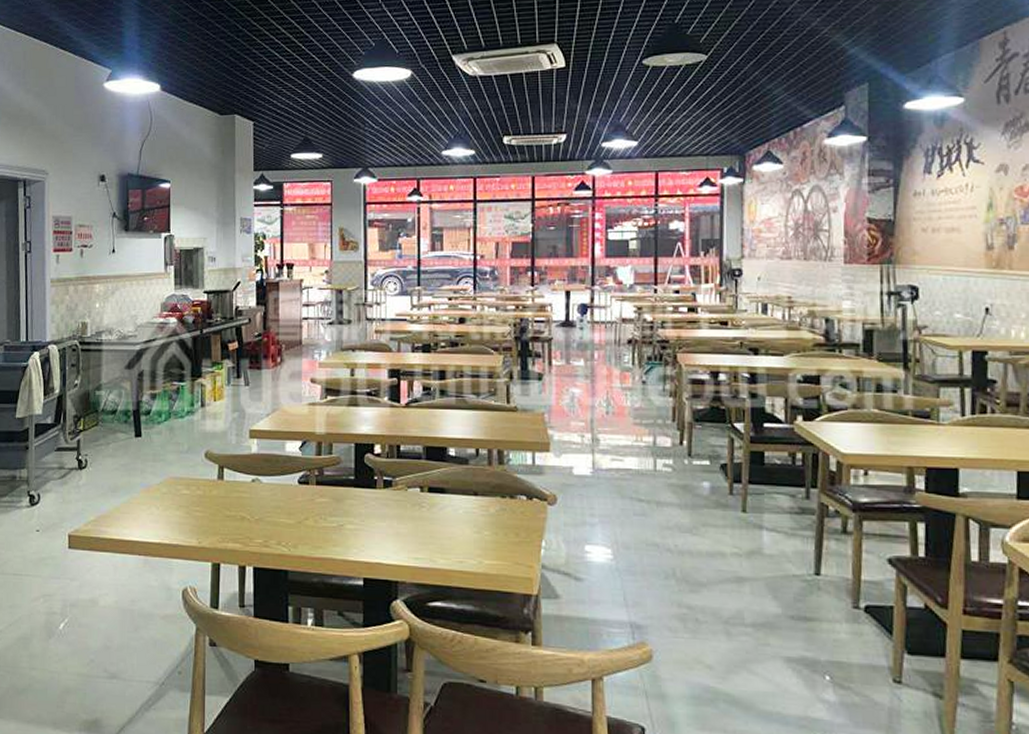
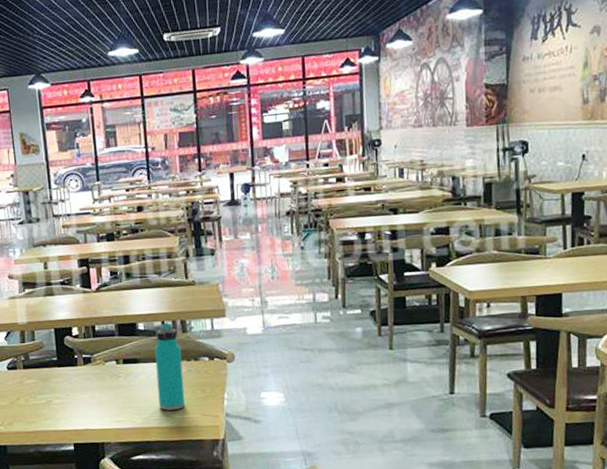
water bottle: none [465,451,496,553] -> present [154,323,185,411]

